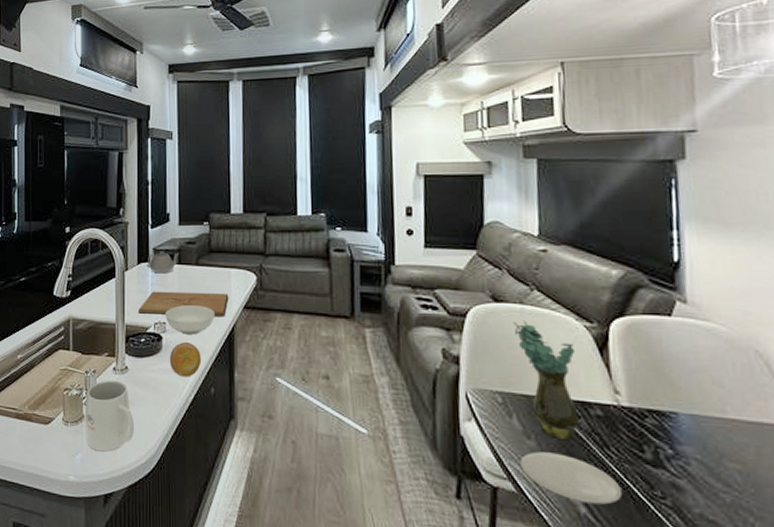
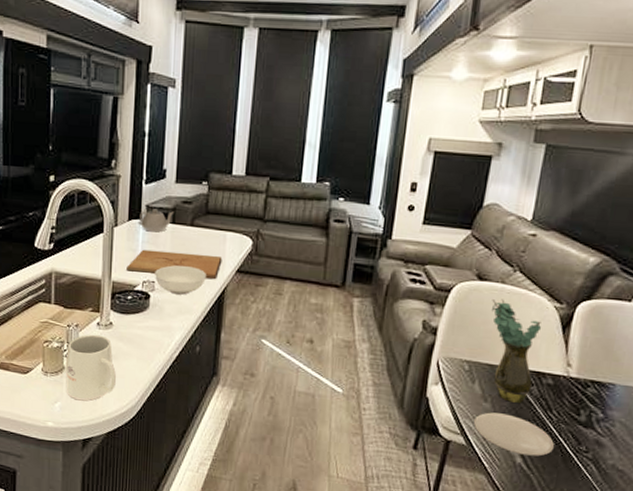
fruit: present [169,341,201,377] -> none [156,301,189,335]

